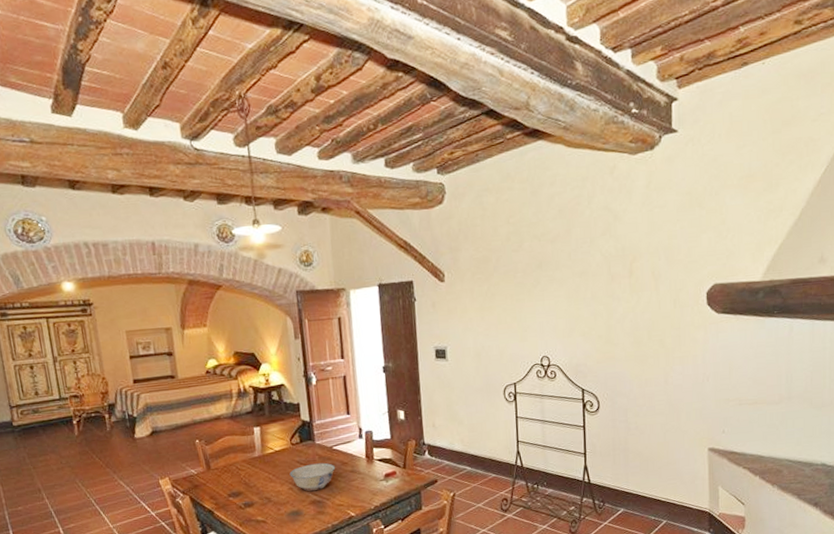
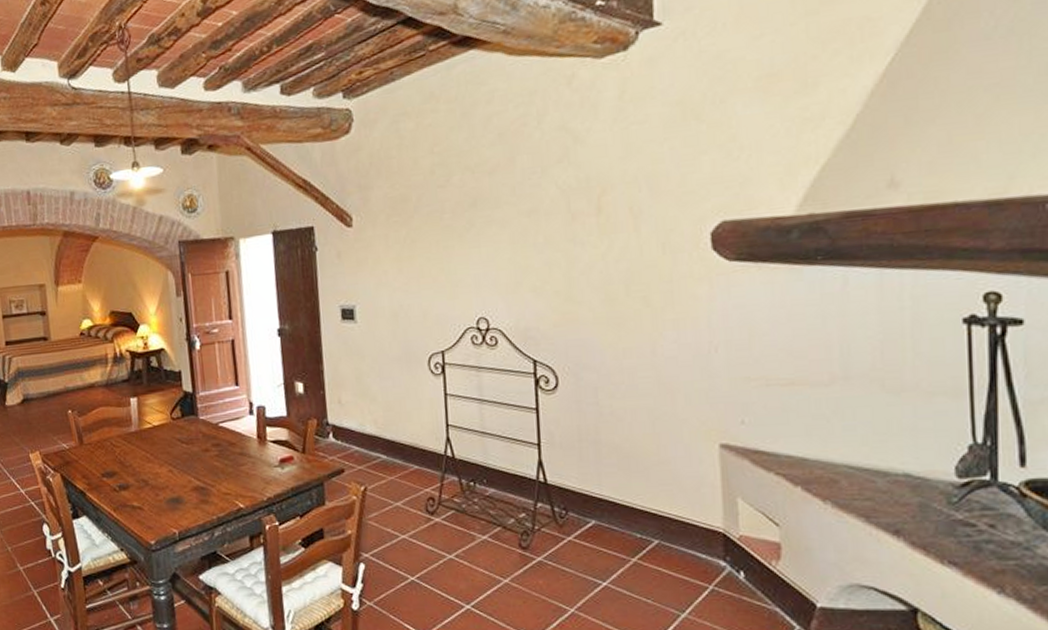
ceramic bowl: present [289,462,336,491] -> none [169,442,222,476]

